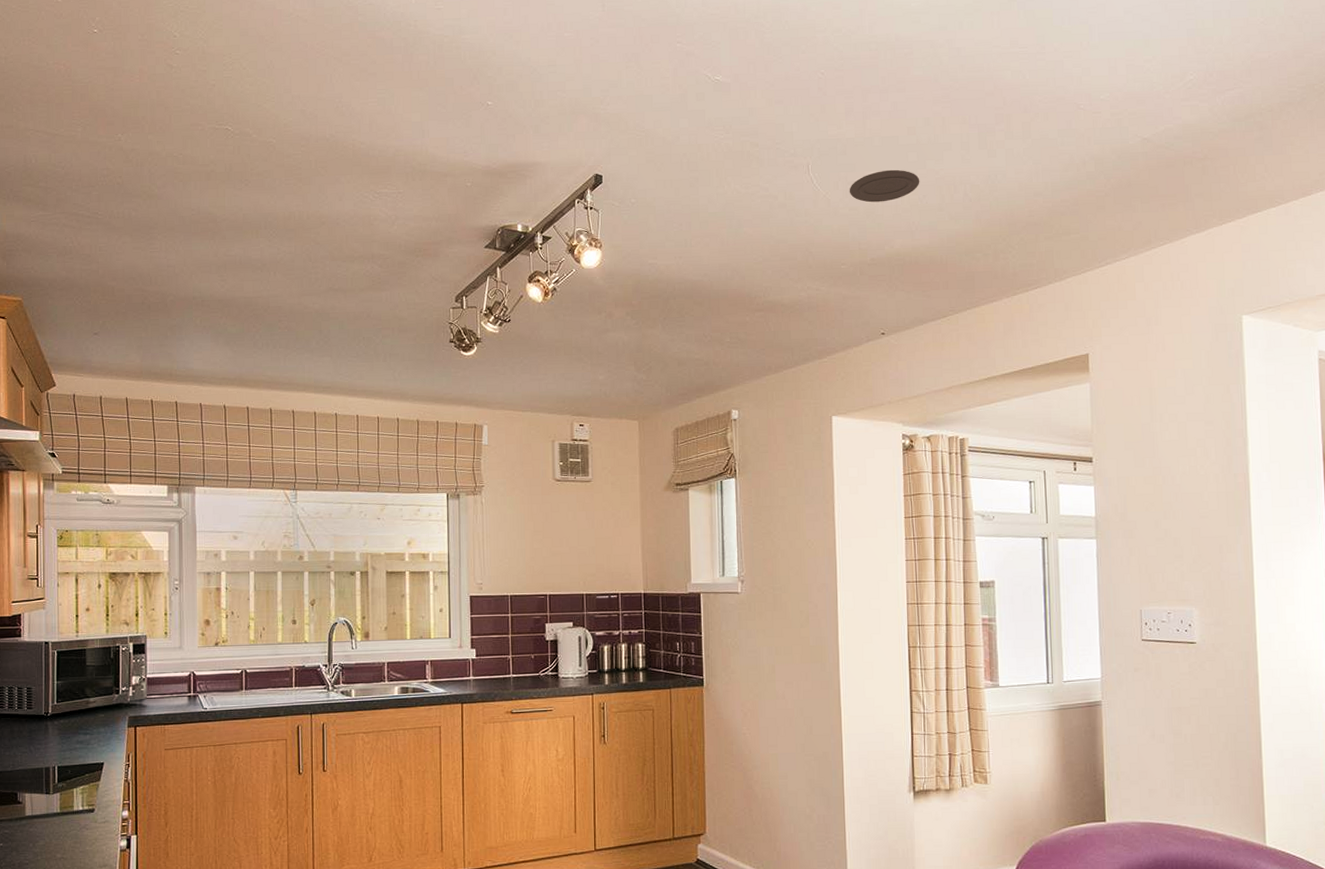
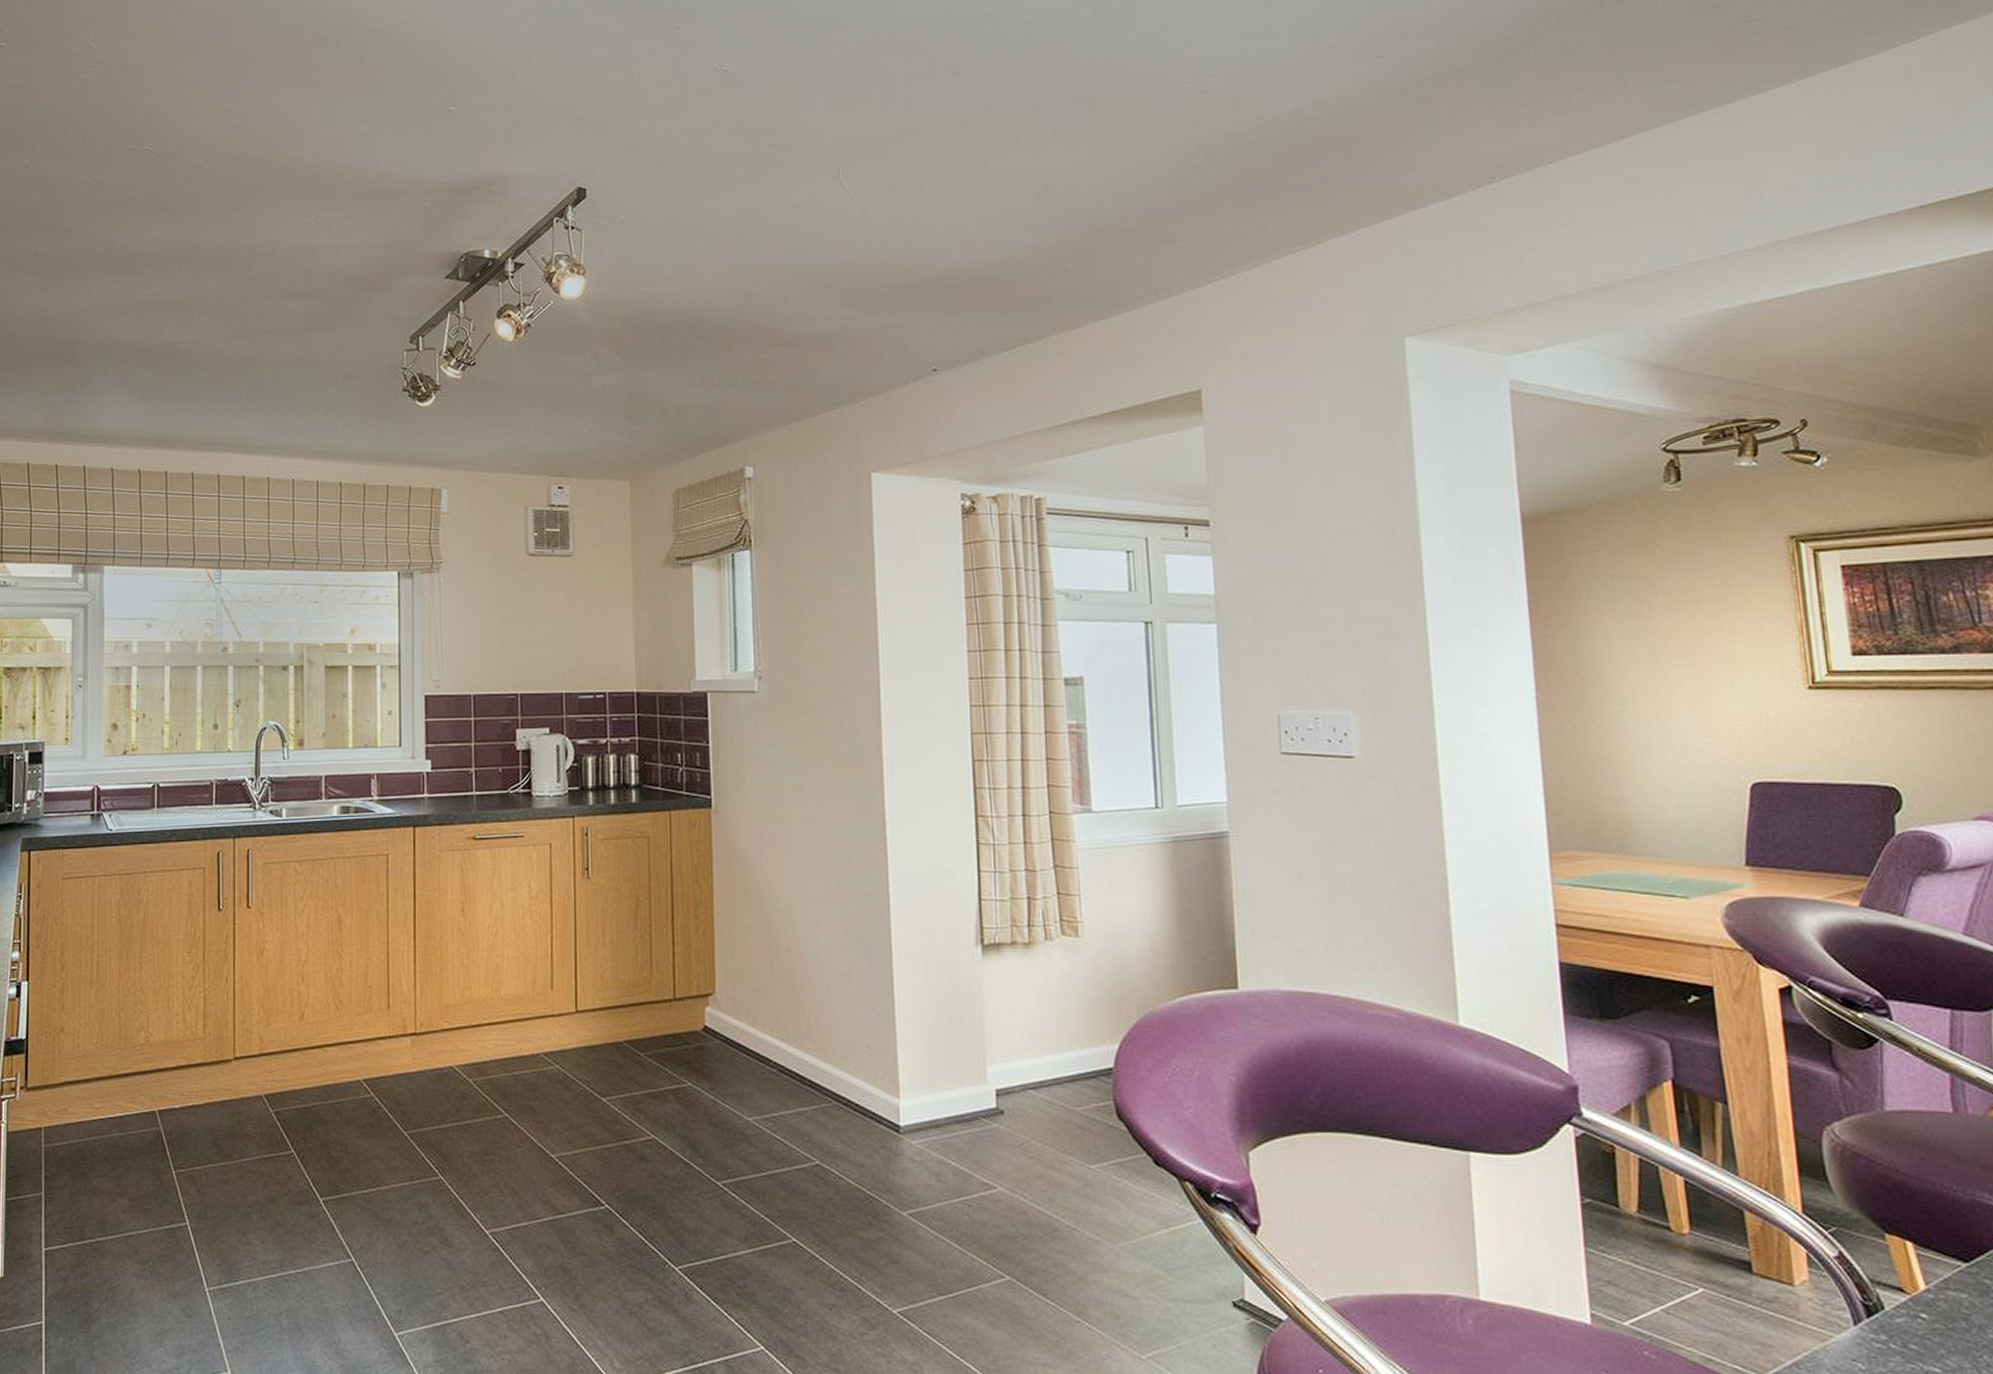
recessed light: present [849,169,920,203] -> none [889,169,979,211]

